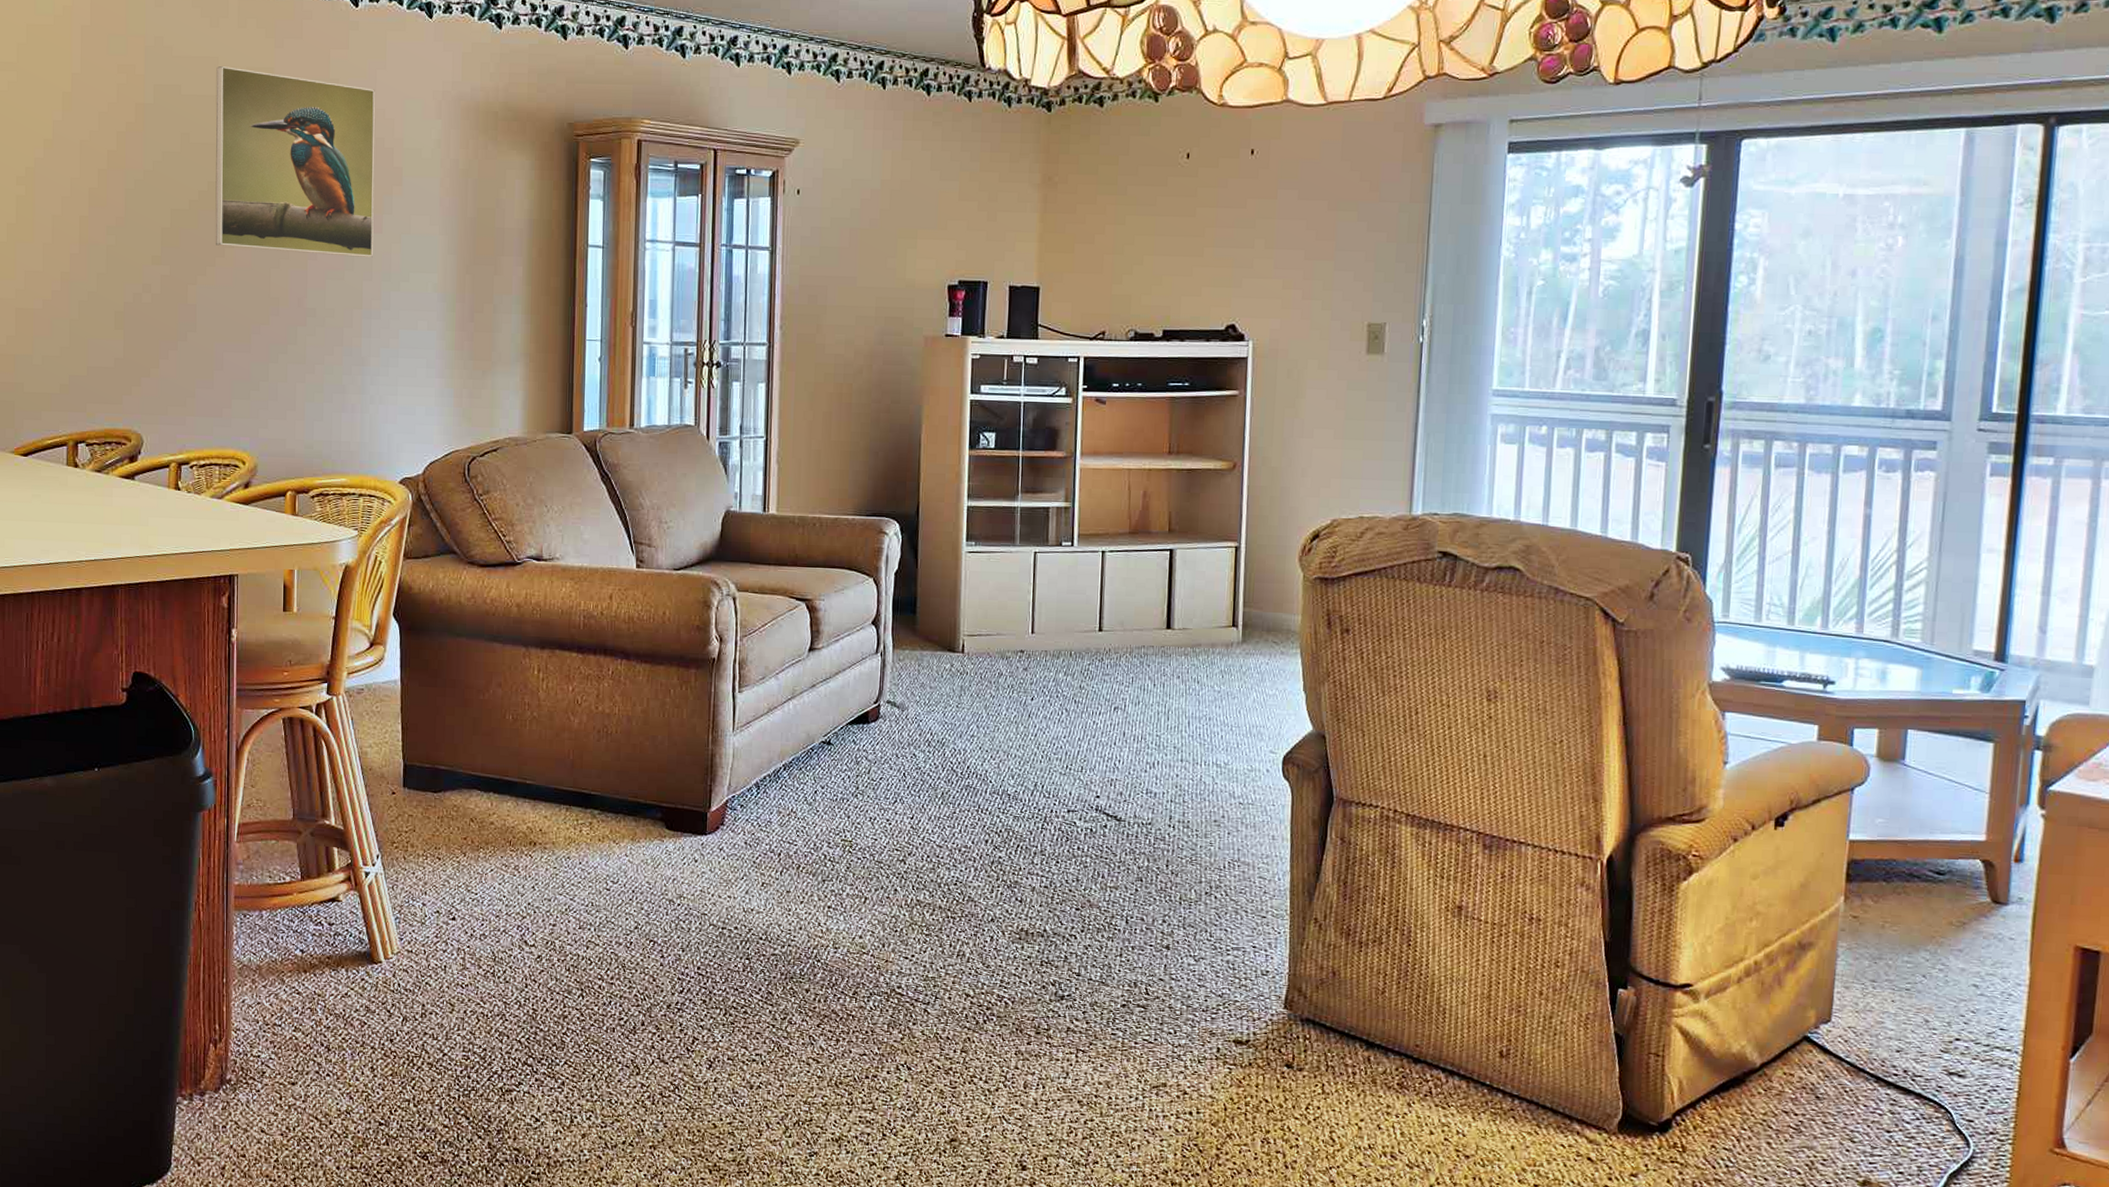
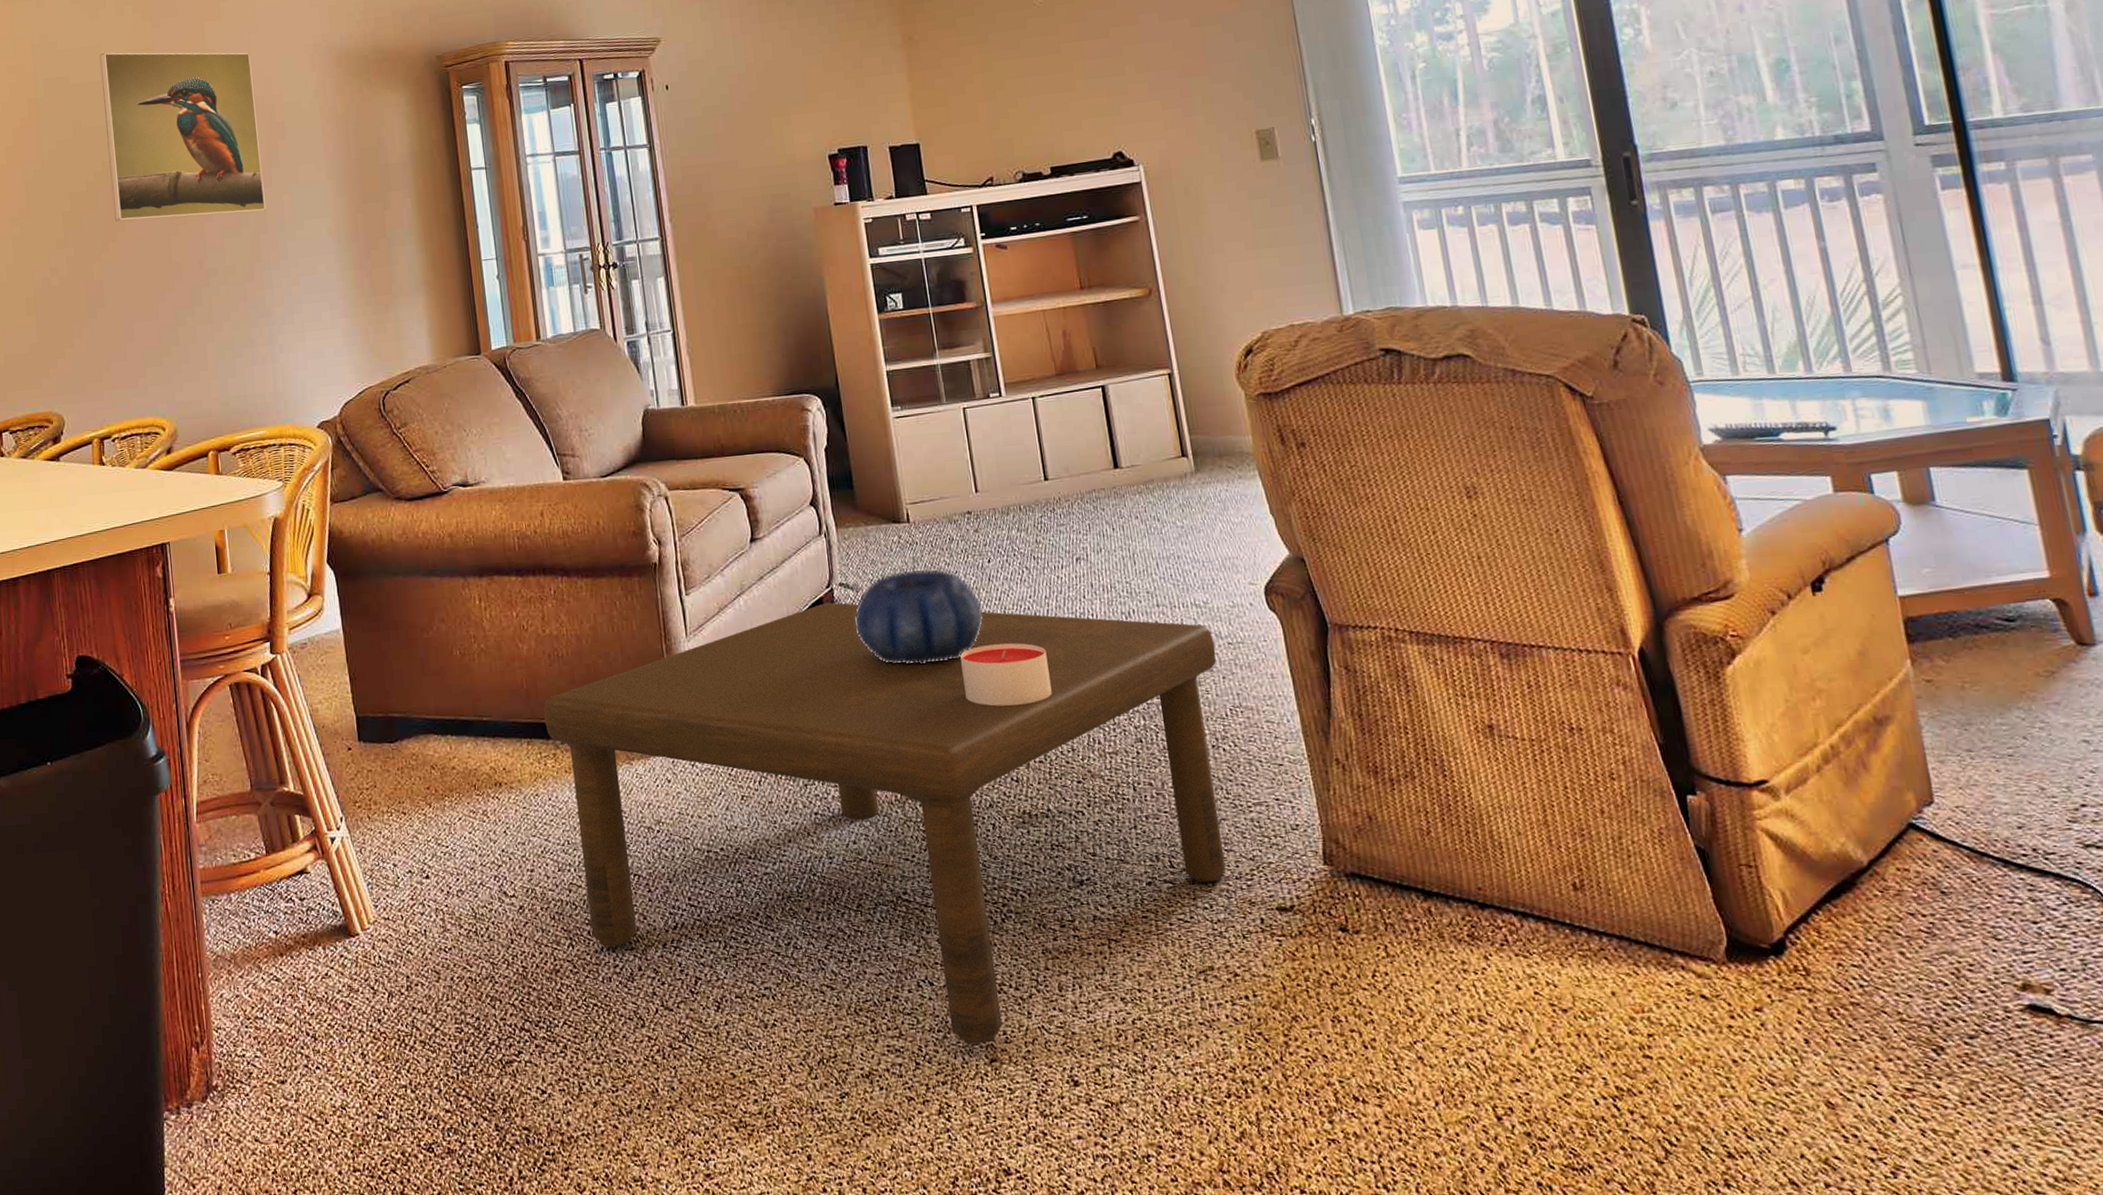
coffee table: none [585,717,1227,1125] -> present [544,602,1227,1046]
decorative bowl: none [895,697,1019,786] -> present [854,568,984,664]
candle: none [987,775,1070,835] -> present [960,643,1052,707]

